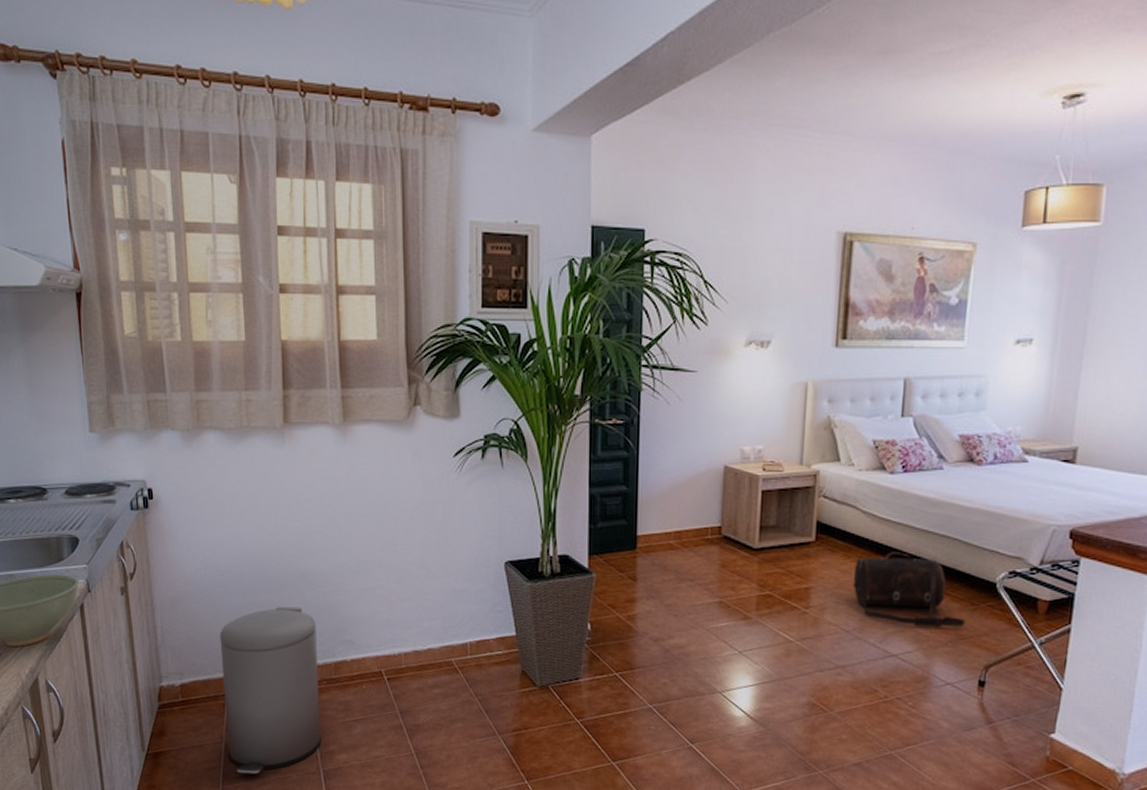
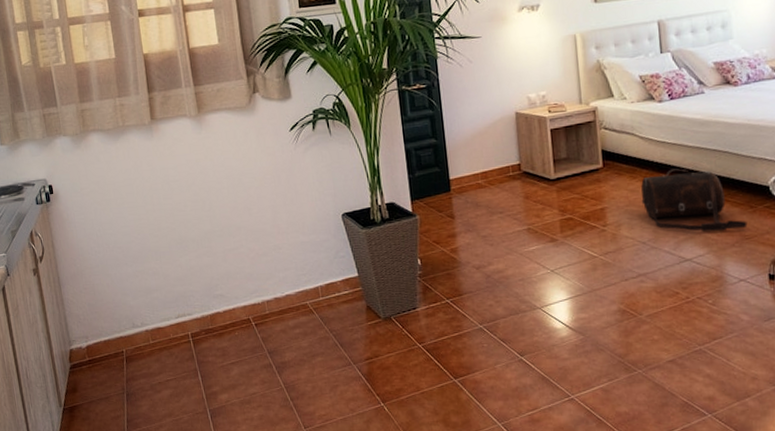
pedal bin: present [220,606,321,775] -> none [114,270,206,419]

